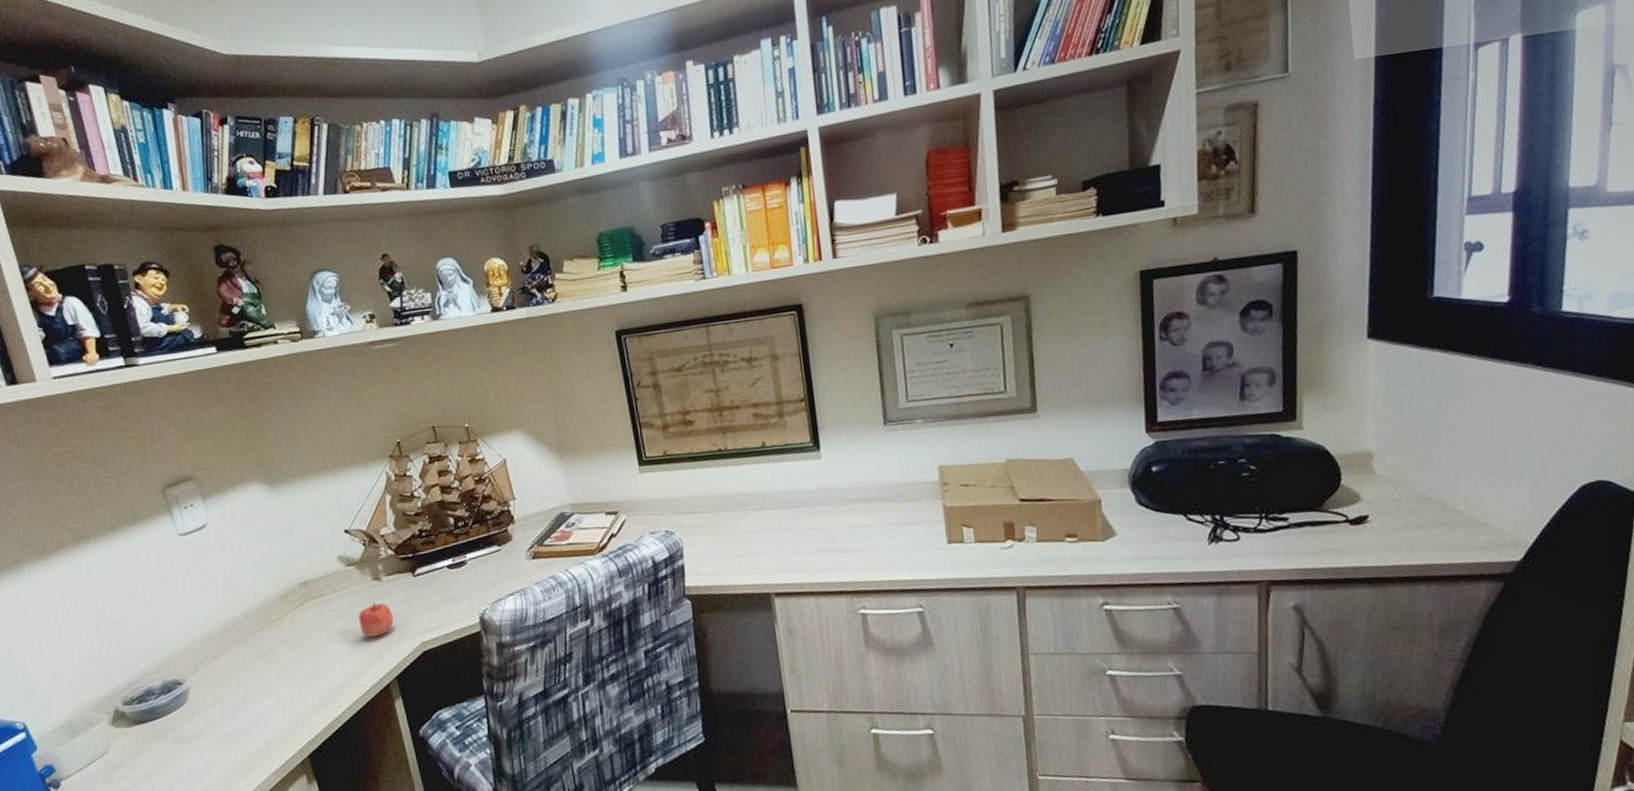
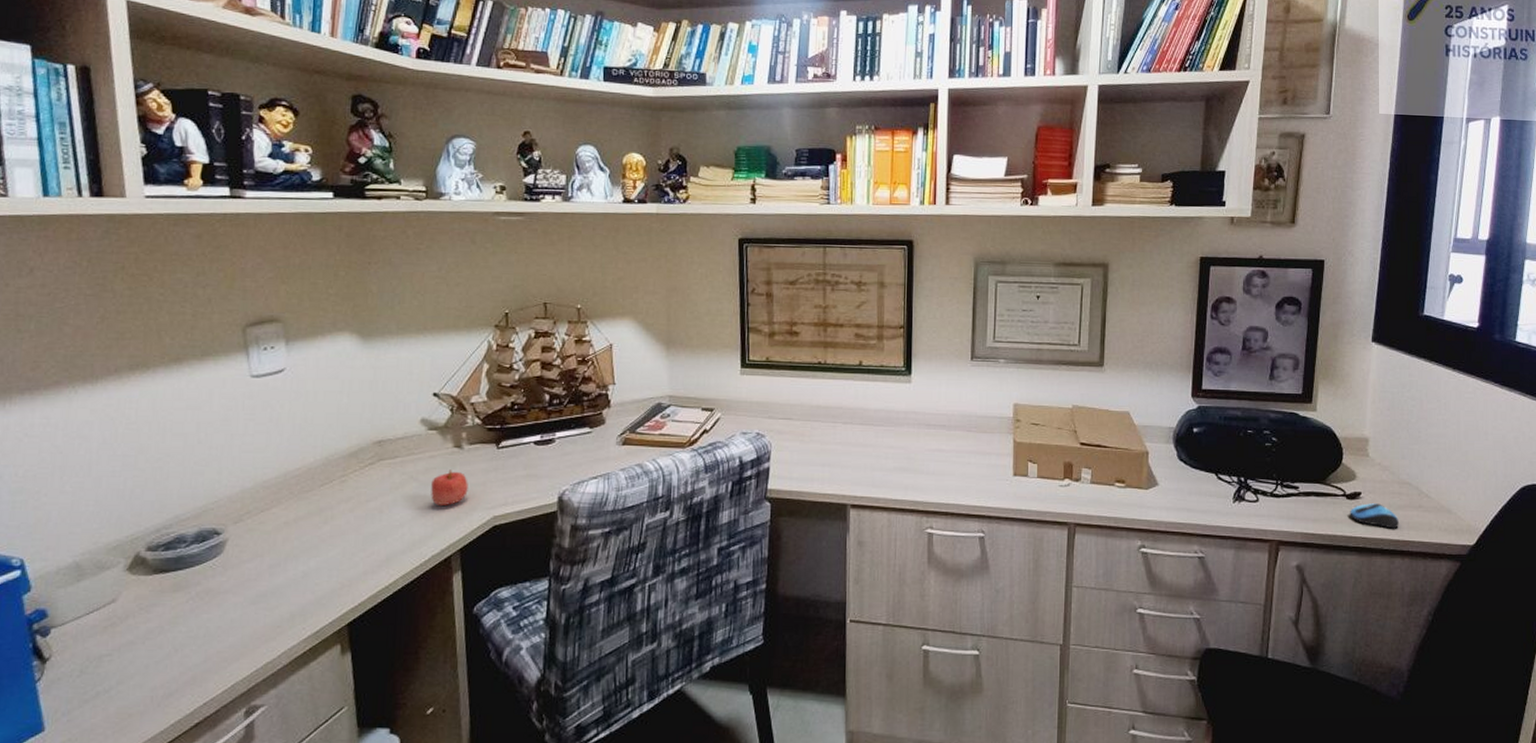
computer mouse: none [1355,525,1421,553] -> present [1350,503,1400,529]

